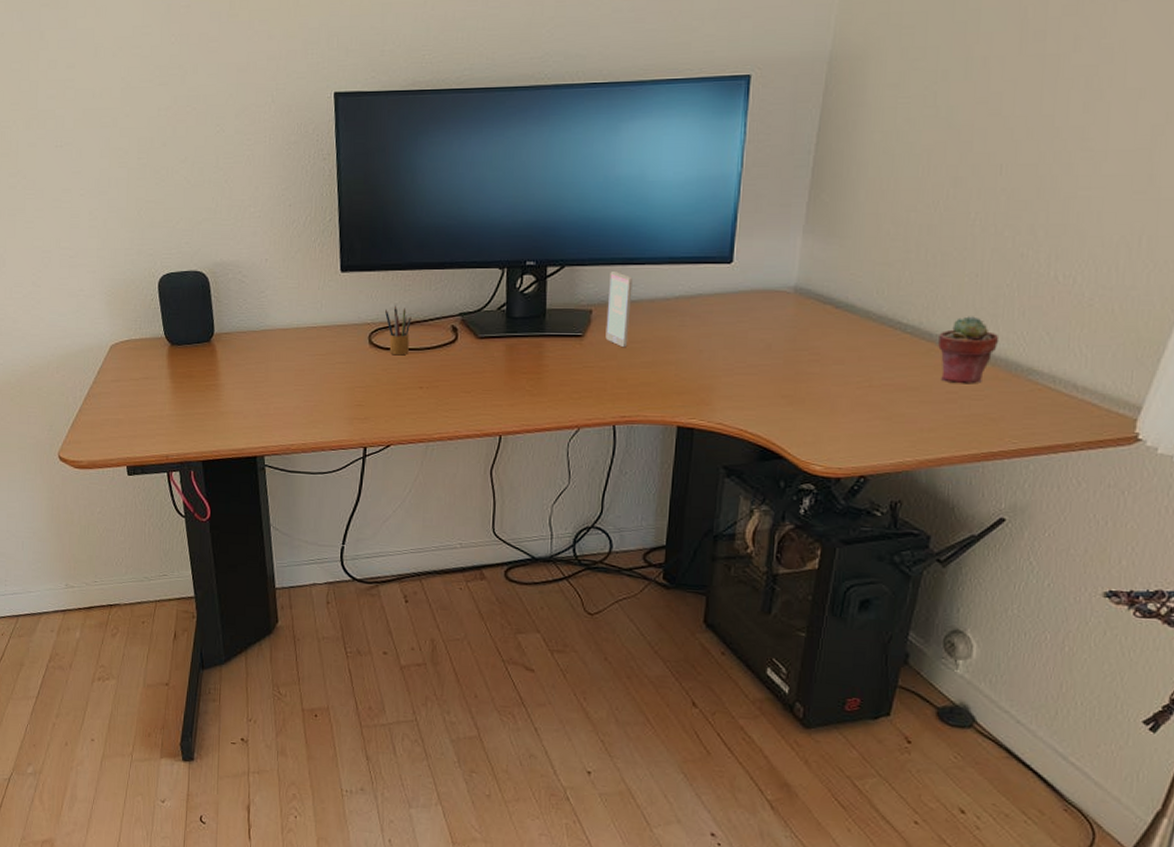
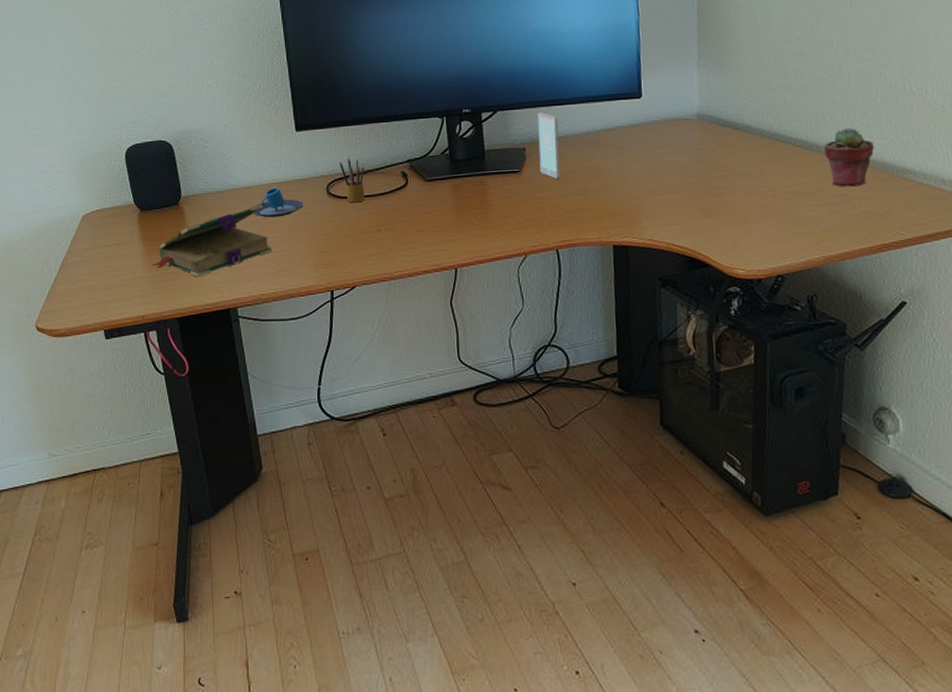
book: none [178,348,305,421] -> present [151,204,272,278]
mug: none [289,332,342,364] -> present [254,187,303,218]

